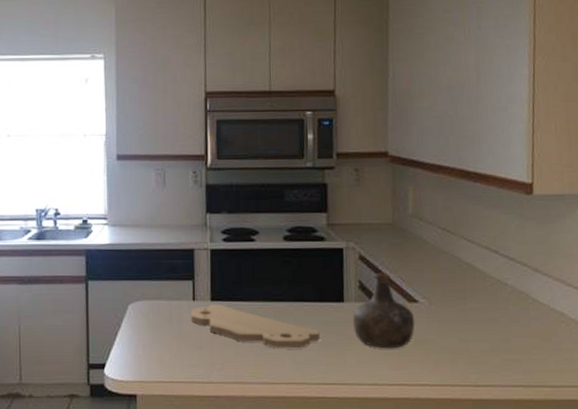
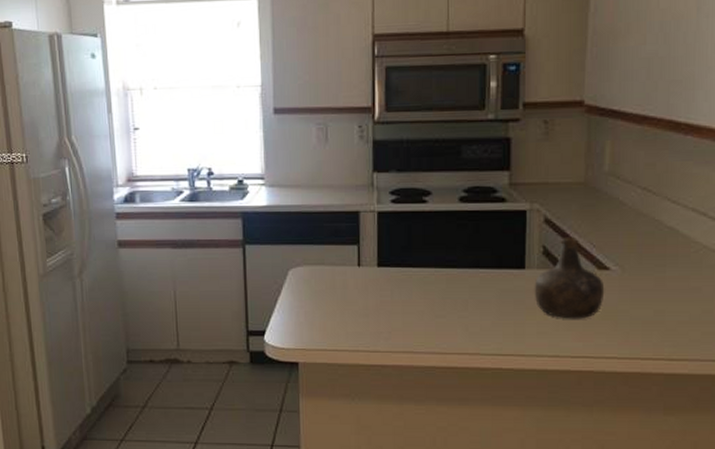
cutting board: present [191,304,320,349] -> none [356,270,497,318]

